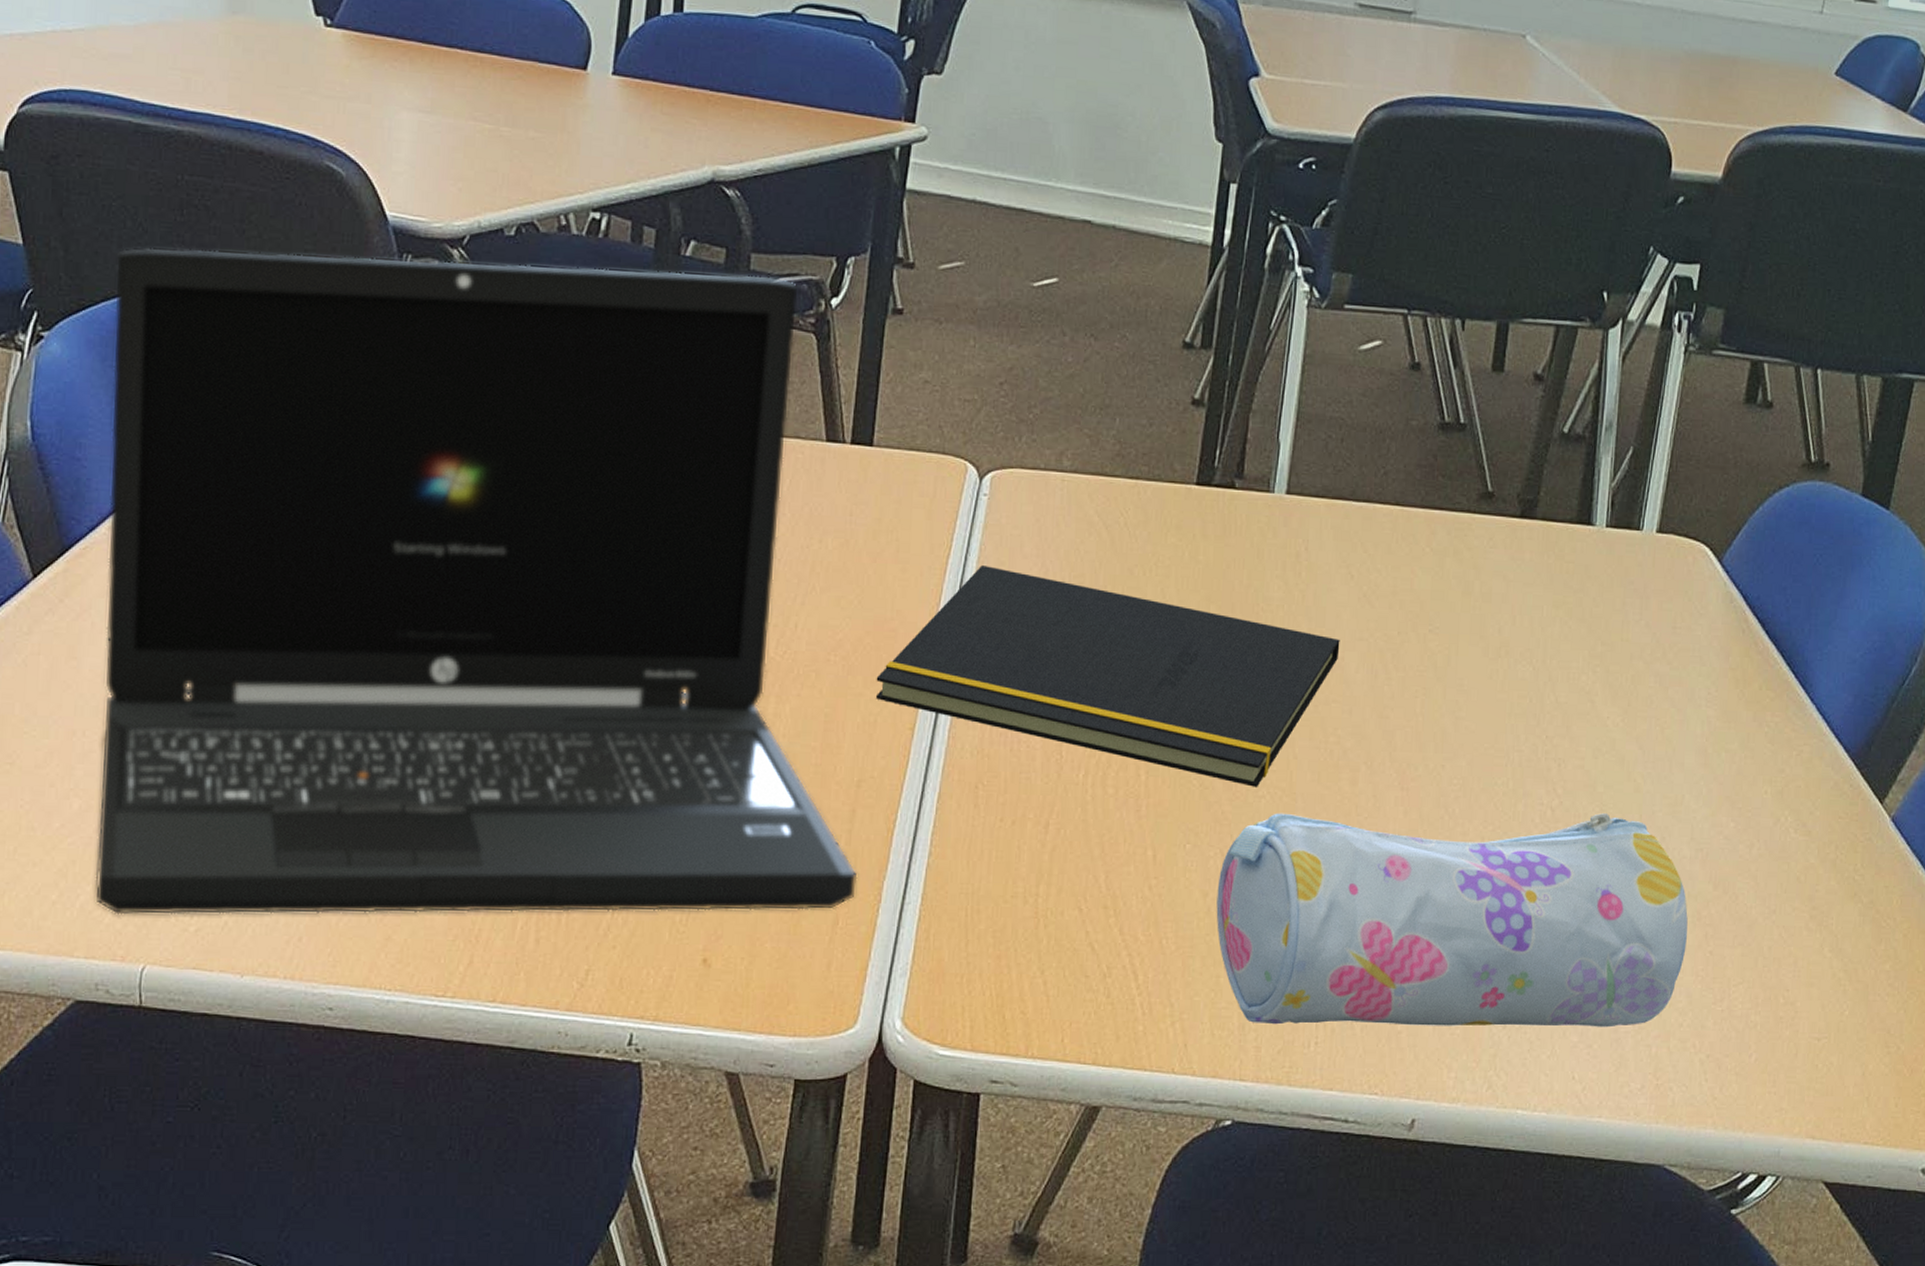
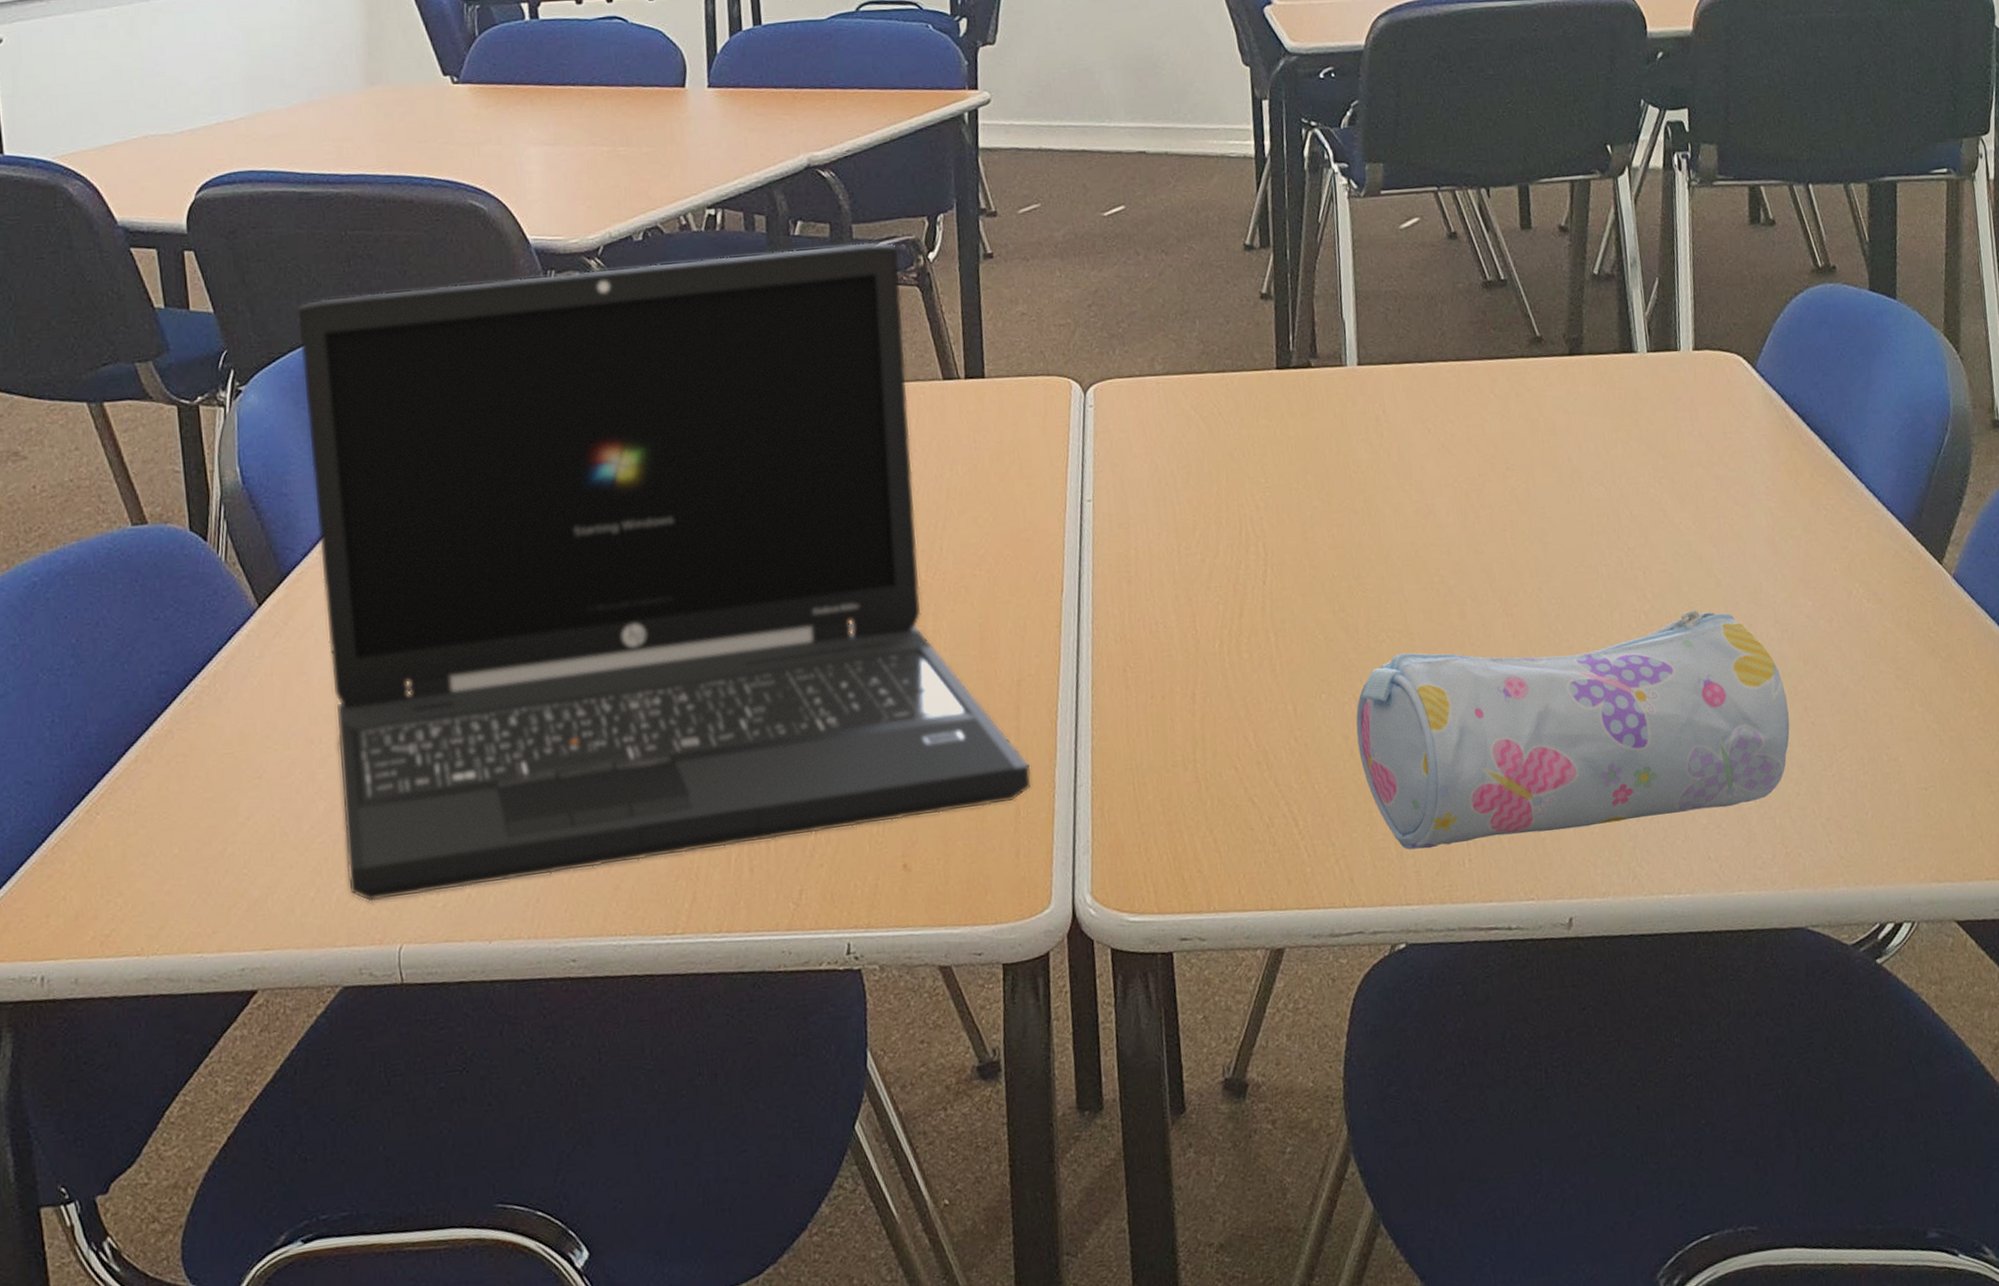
notepad: present [875,565,1340,787] -> none [1019,469,1430,634]

